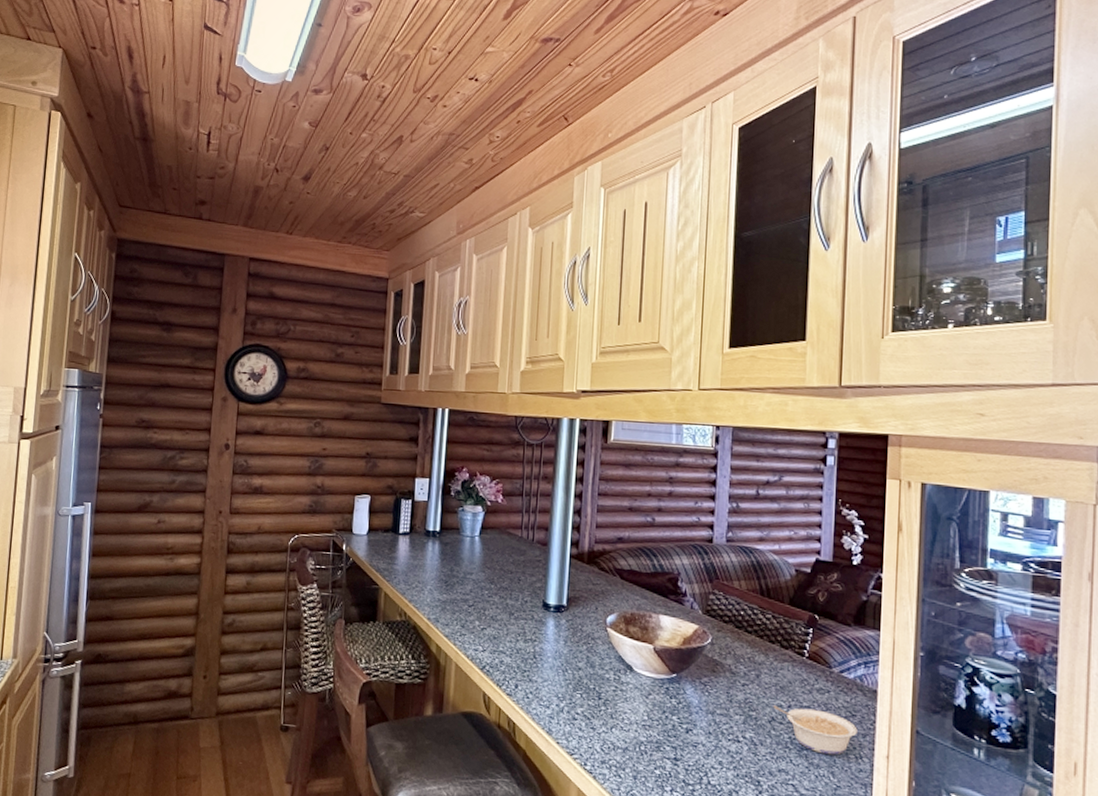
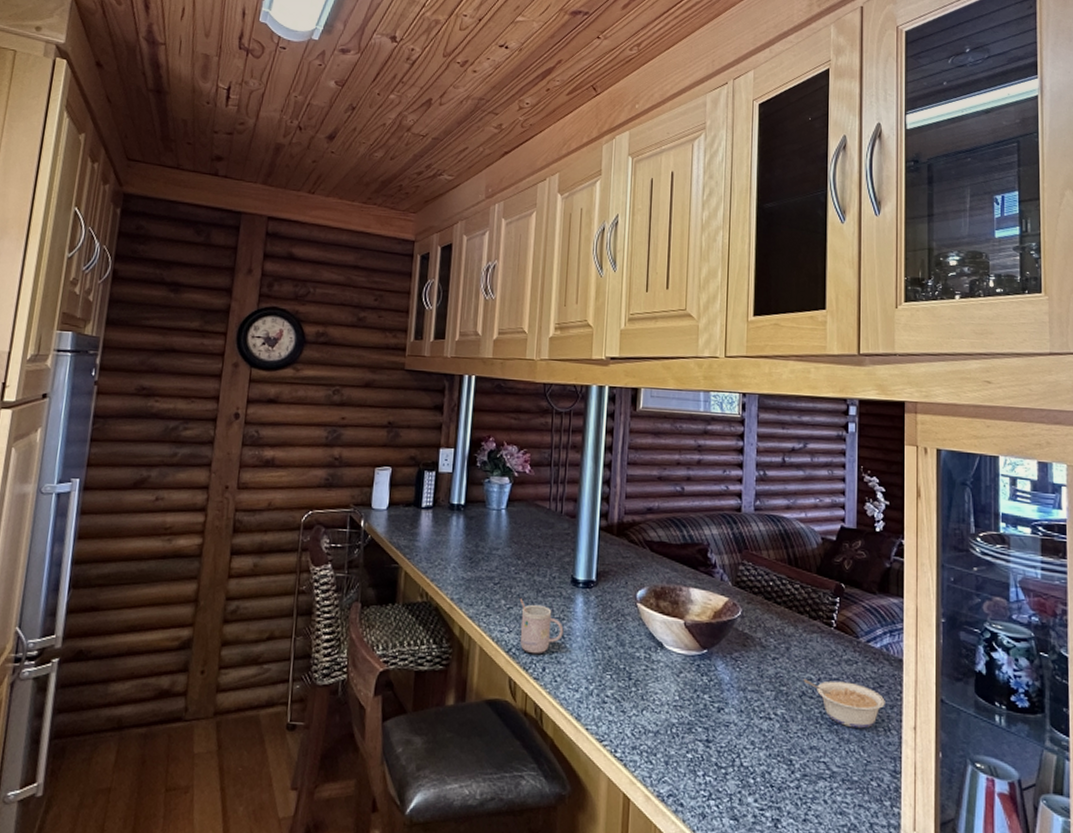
mug: none [493,619,535,672] -> present [519,597,564,654]

